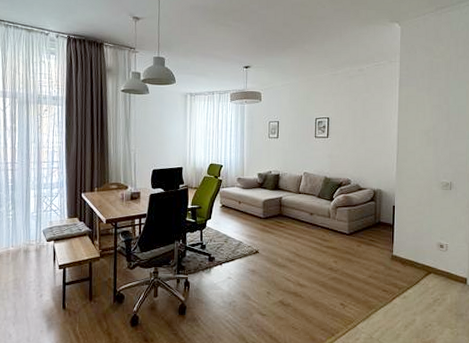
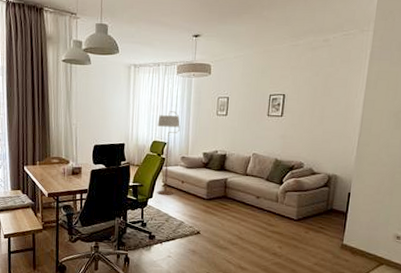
floor lamp: none [213,135,235,217] -> present [157,111,180,196]

